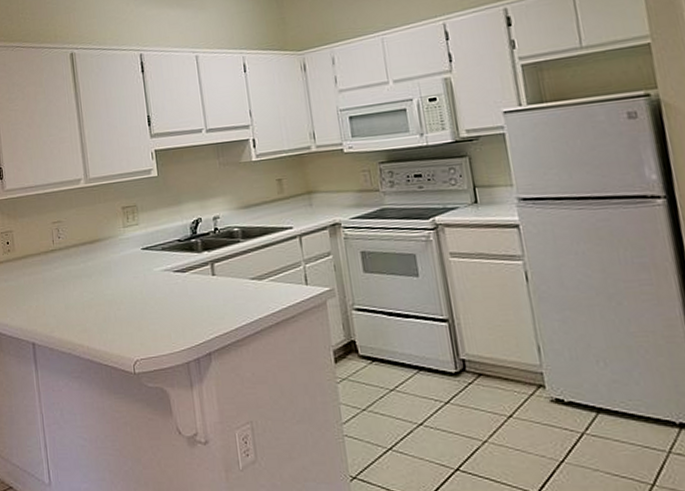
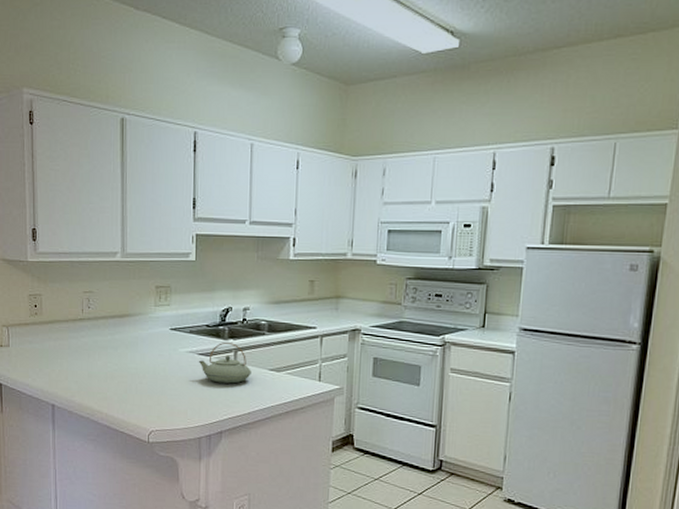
teapot: none [175,254,232,300] -> present [198,341,251,384]

